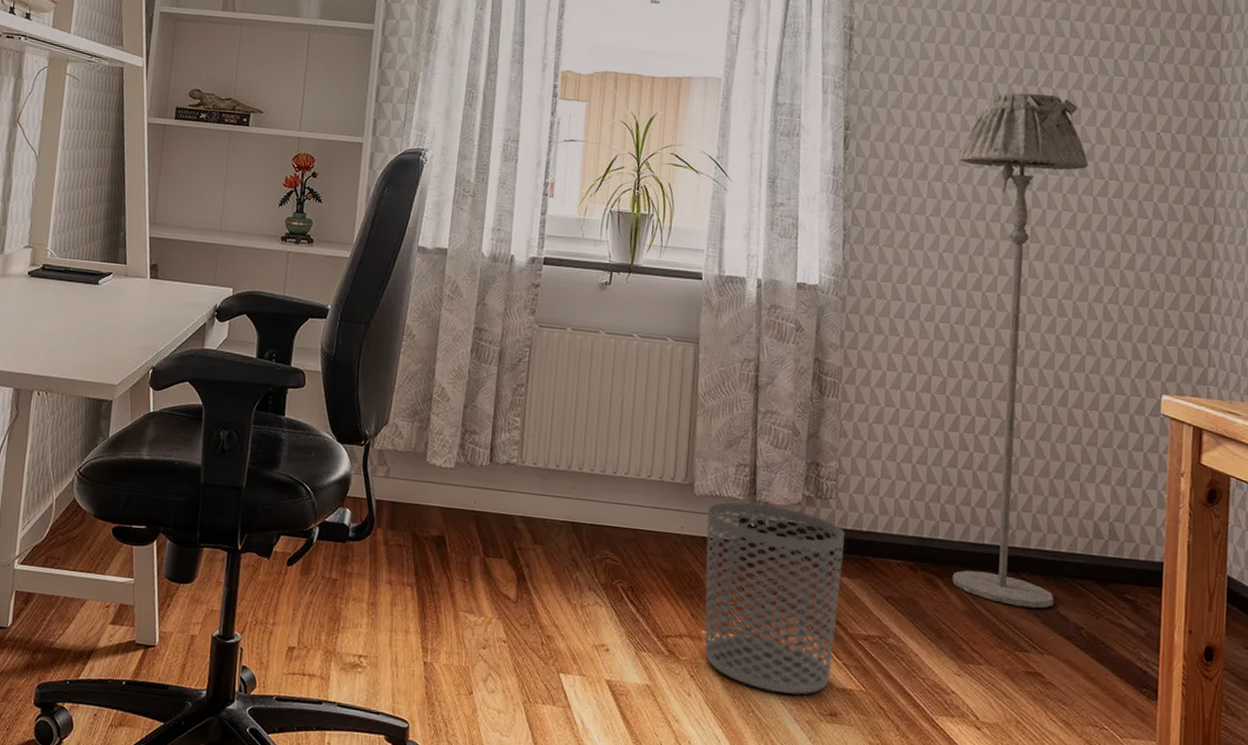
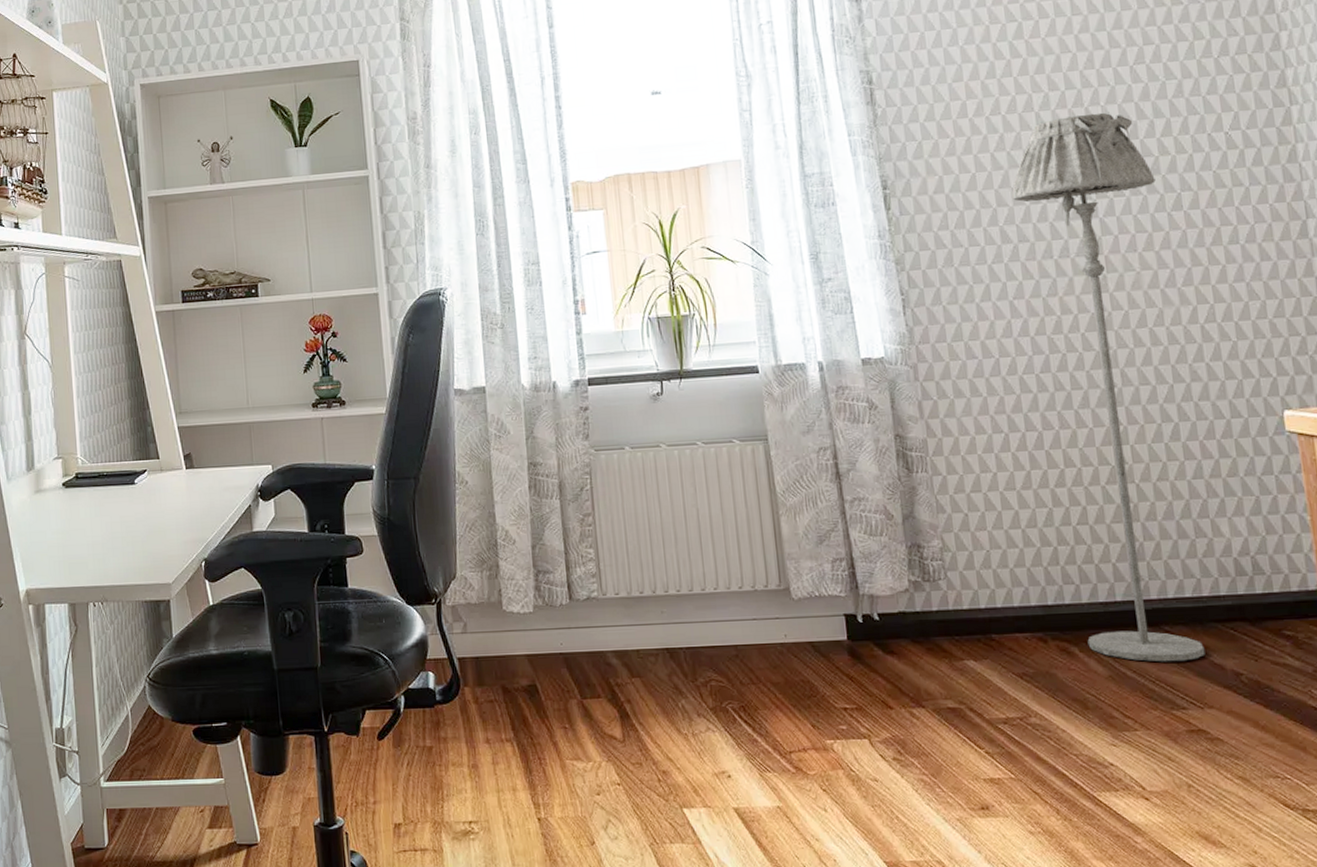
waste bin: present [704,501,846,695] -> none [809,597,975,795]

